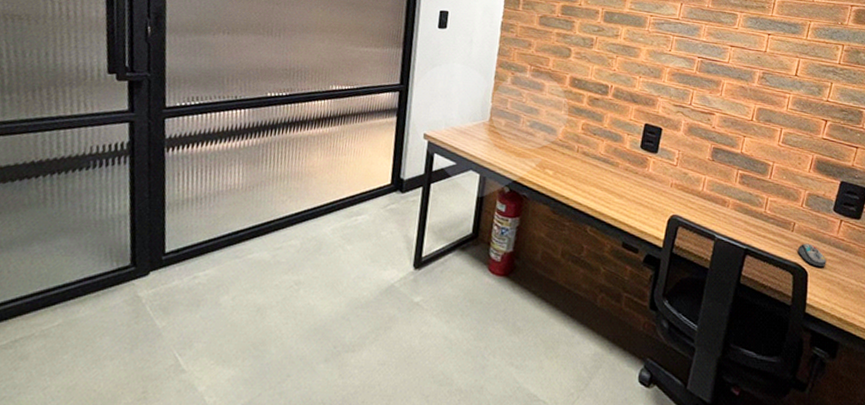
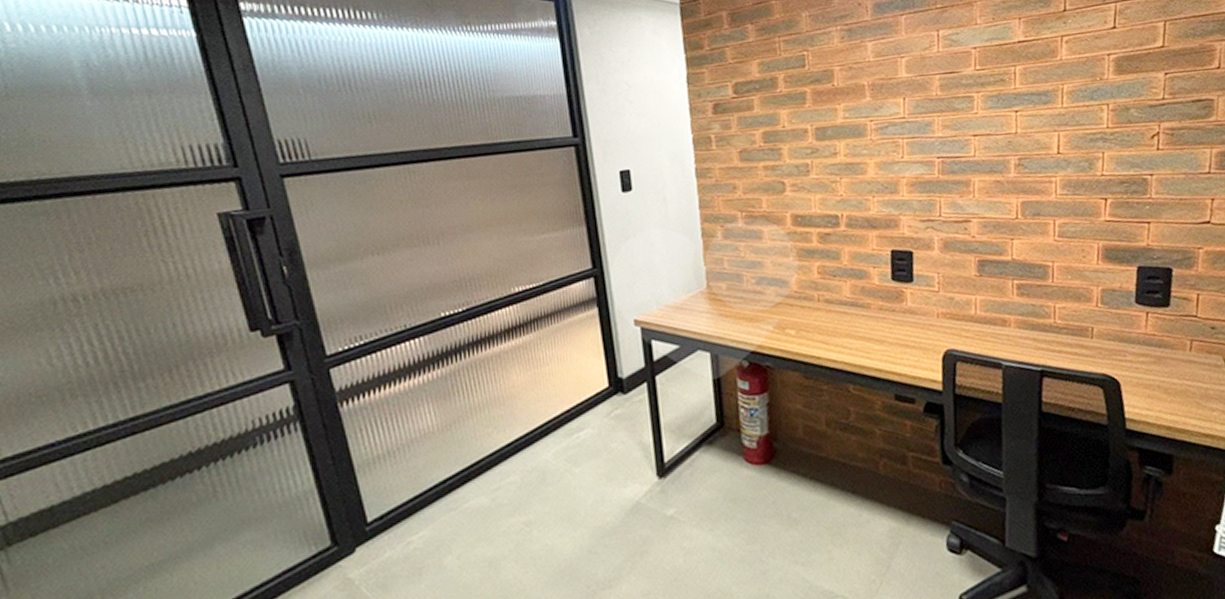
computer mouse: present [797,243,826,268] -> none [1102,348,1140,373]

